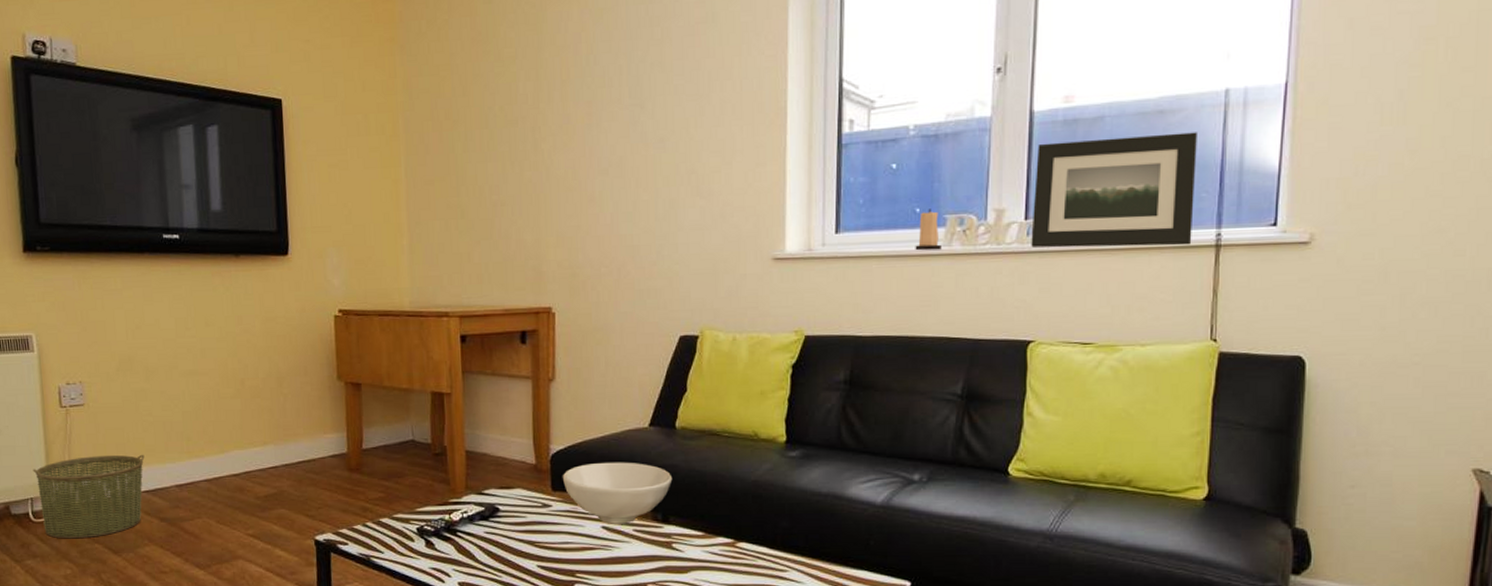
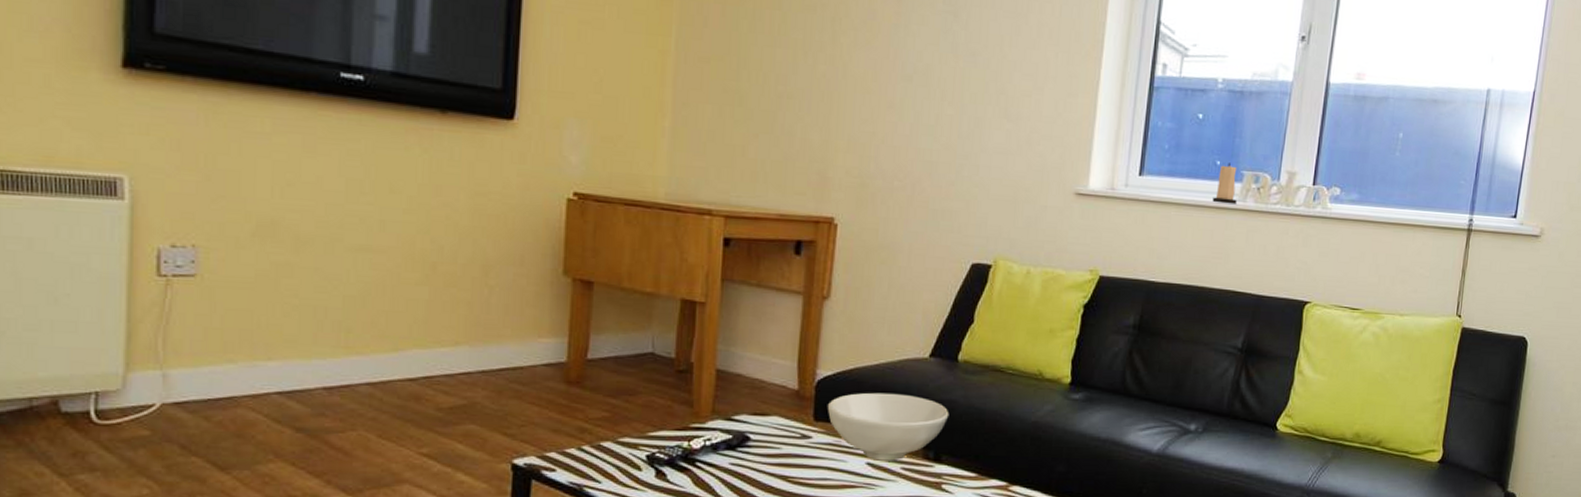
basket: present [33,455,145,539] -> none [103,342,281,449]
picture frame: present [1031,132,1197,248] -> none [1316,114,1462,227]

